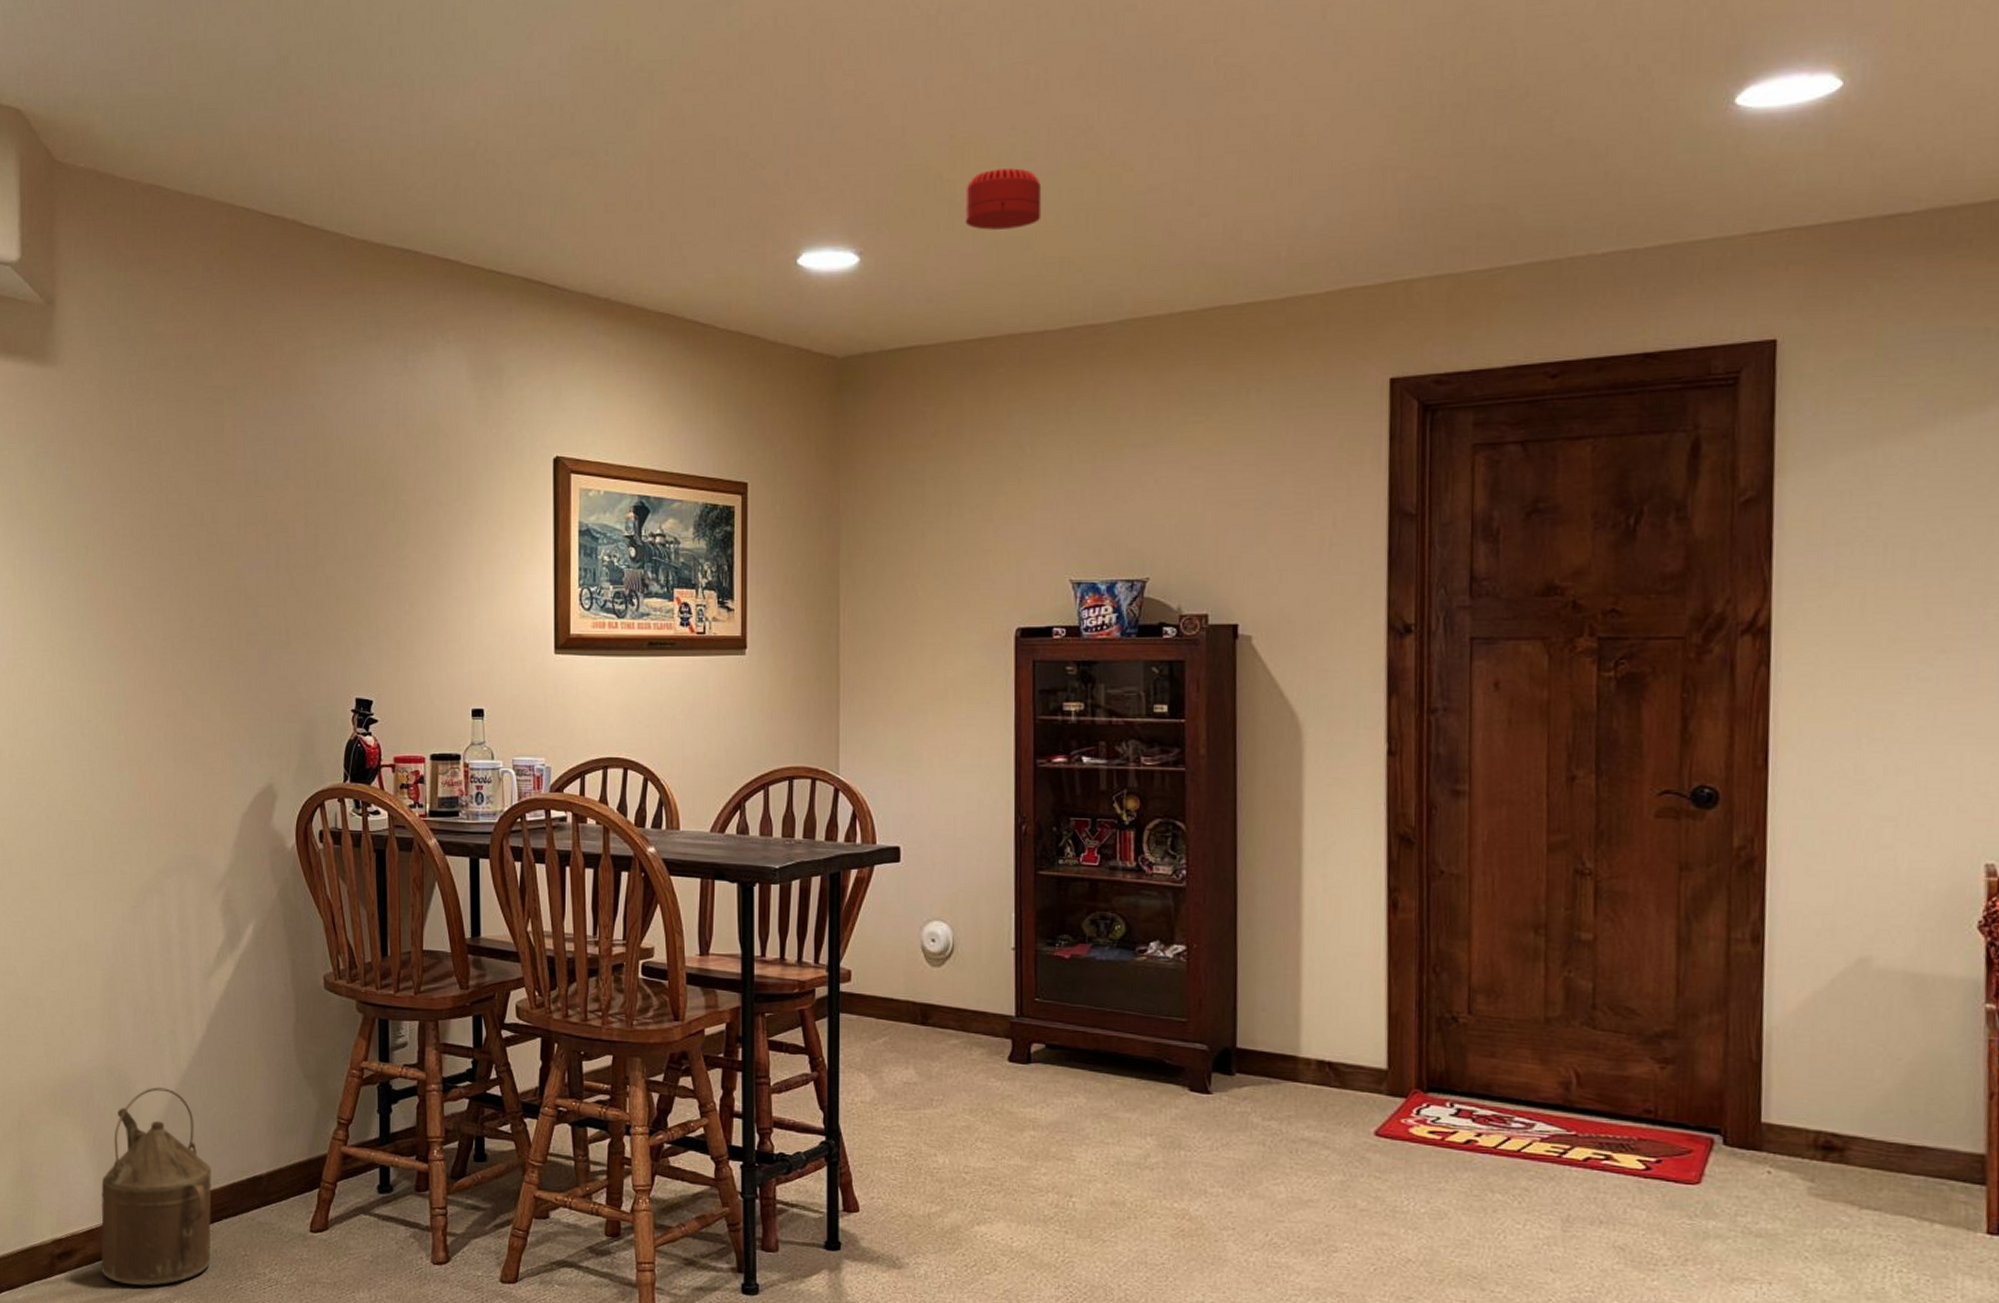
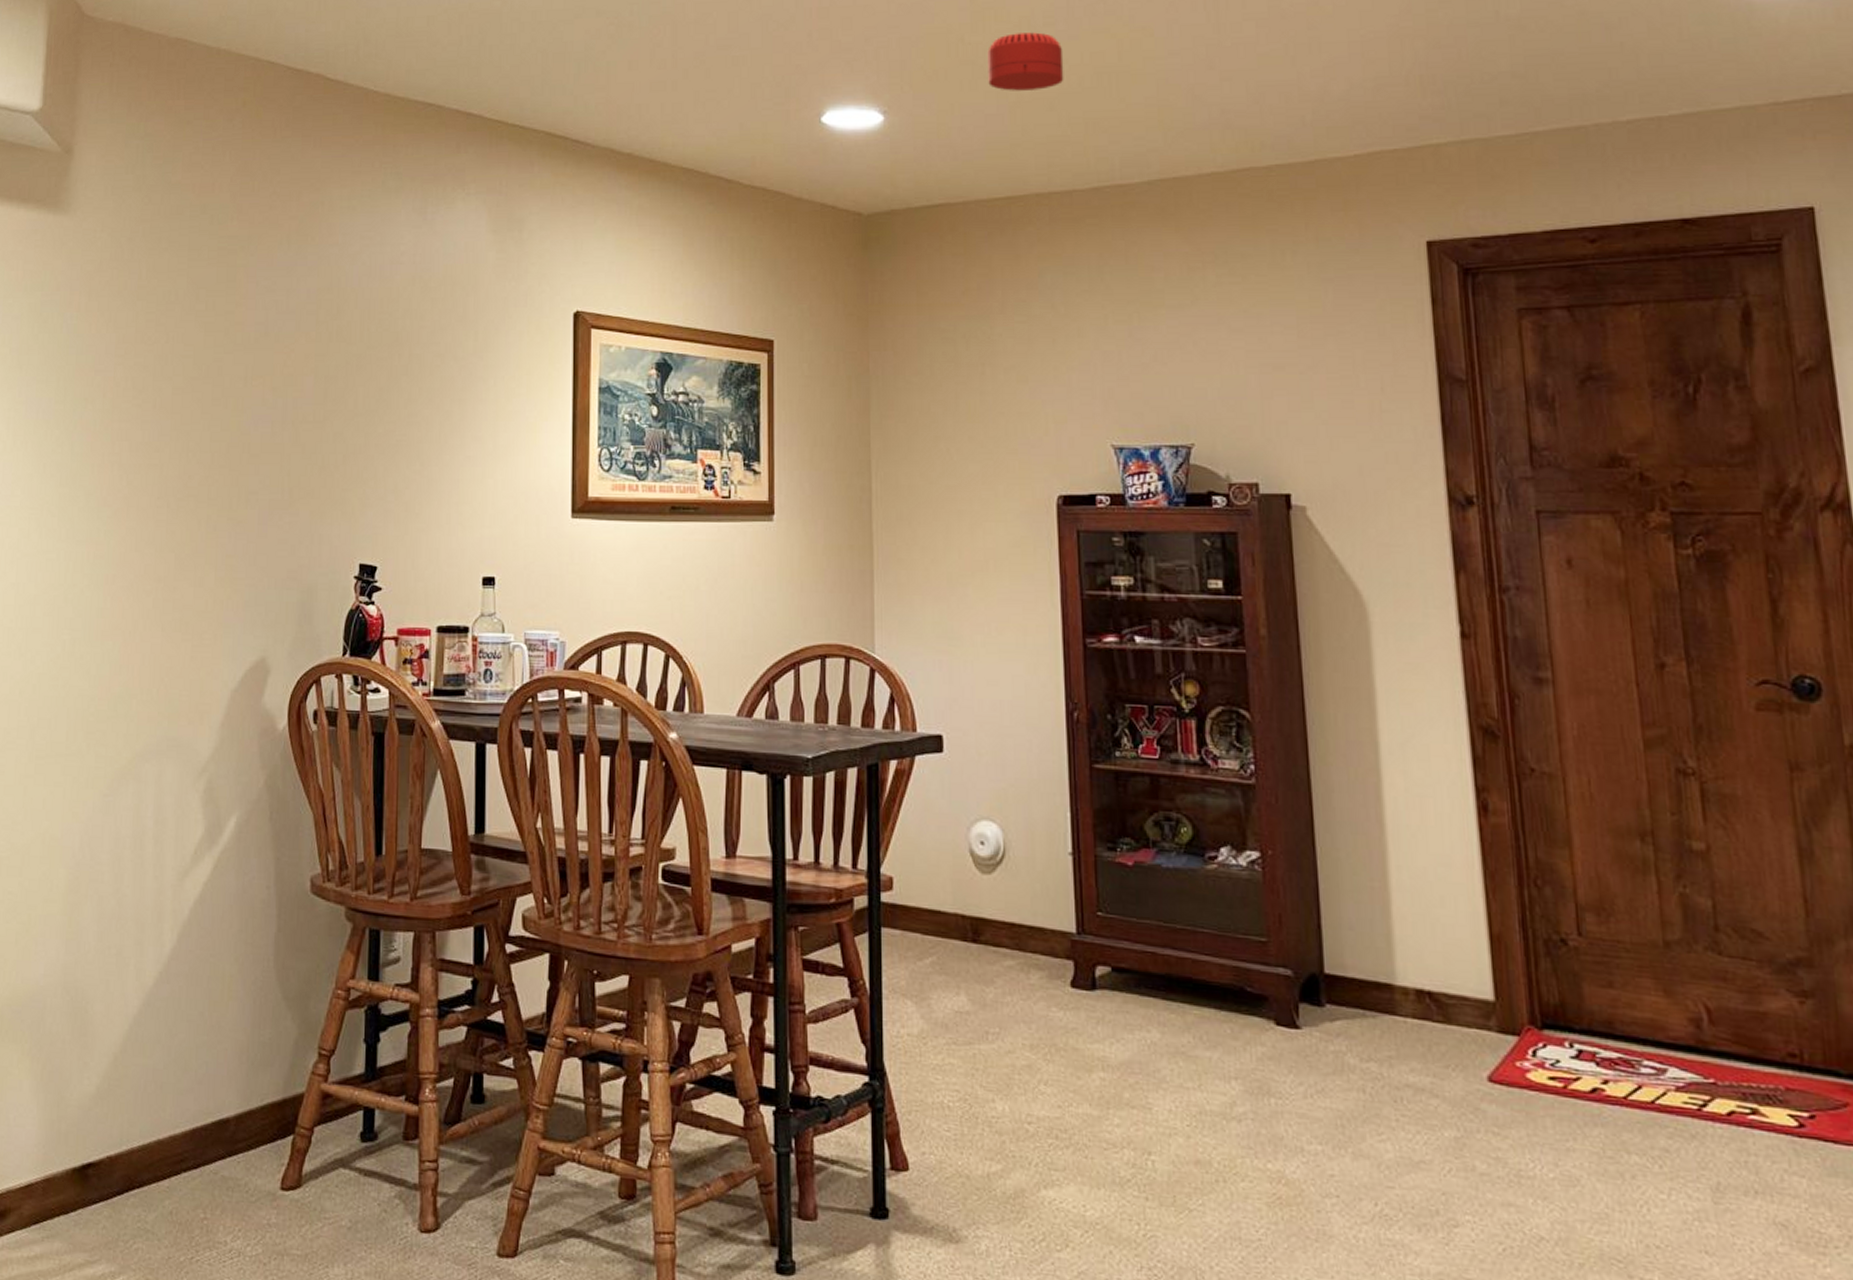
watering can: present [100,1087,212,1286] -> none [37,1008,172,1257]

